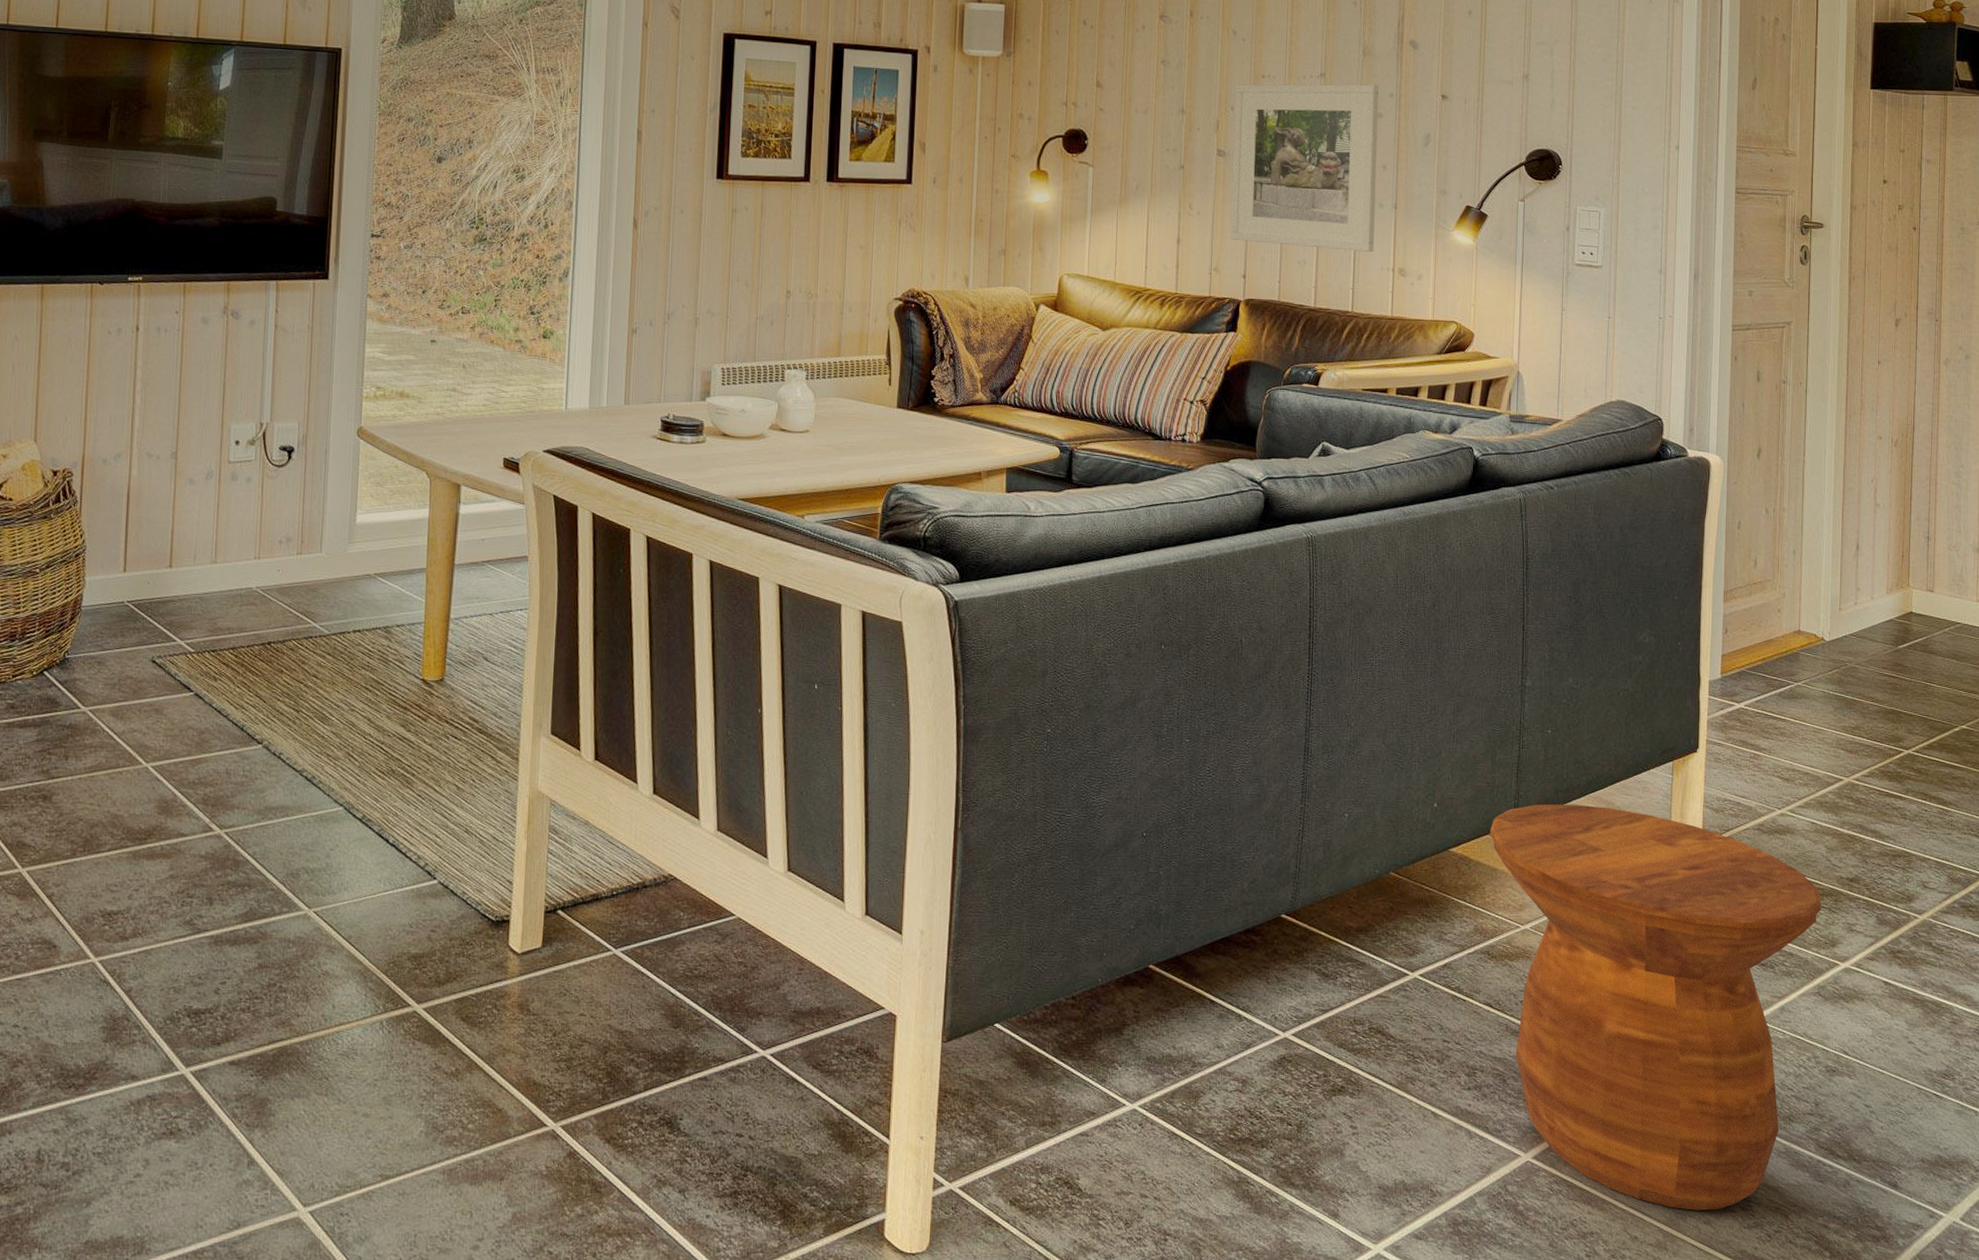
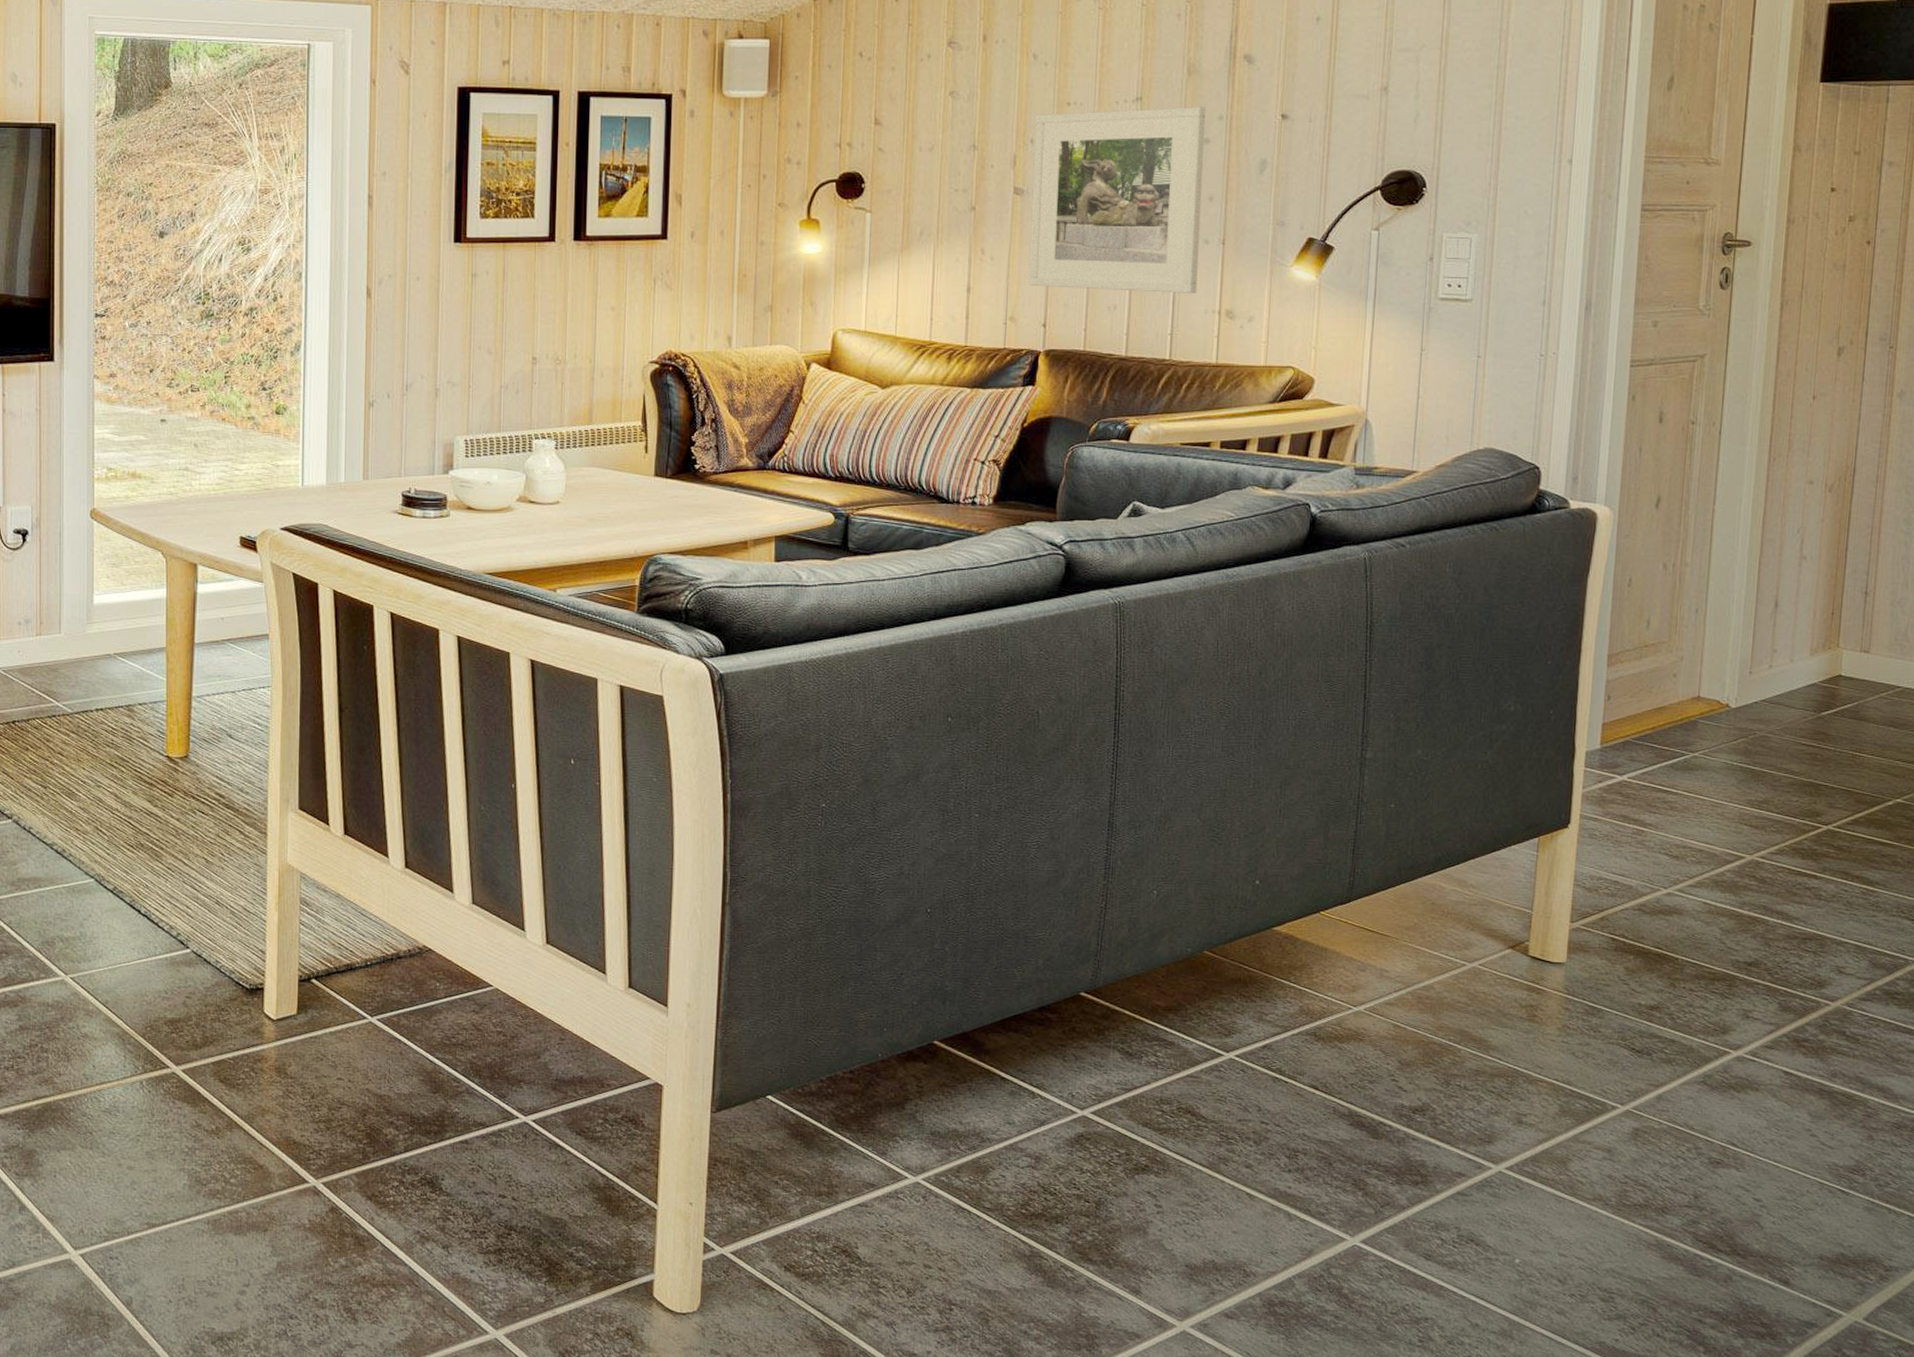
side table: present [1489,804,1822,1210] -> none [1319,881,1713,1301]

